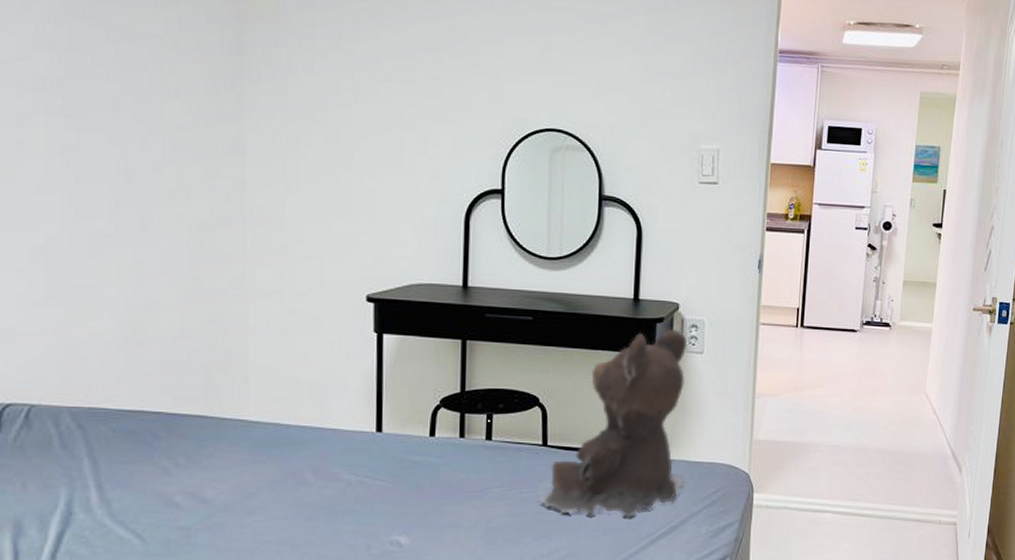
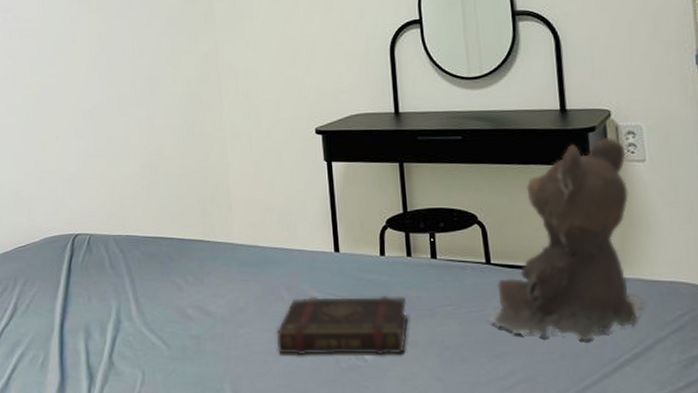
book: none [294,478,455,544] -> present [277,296,409,356]

